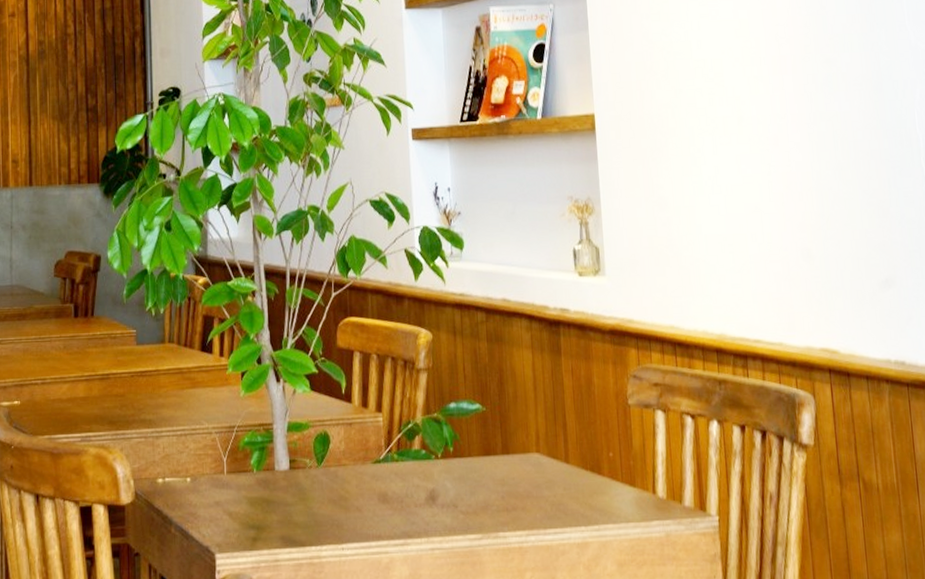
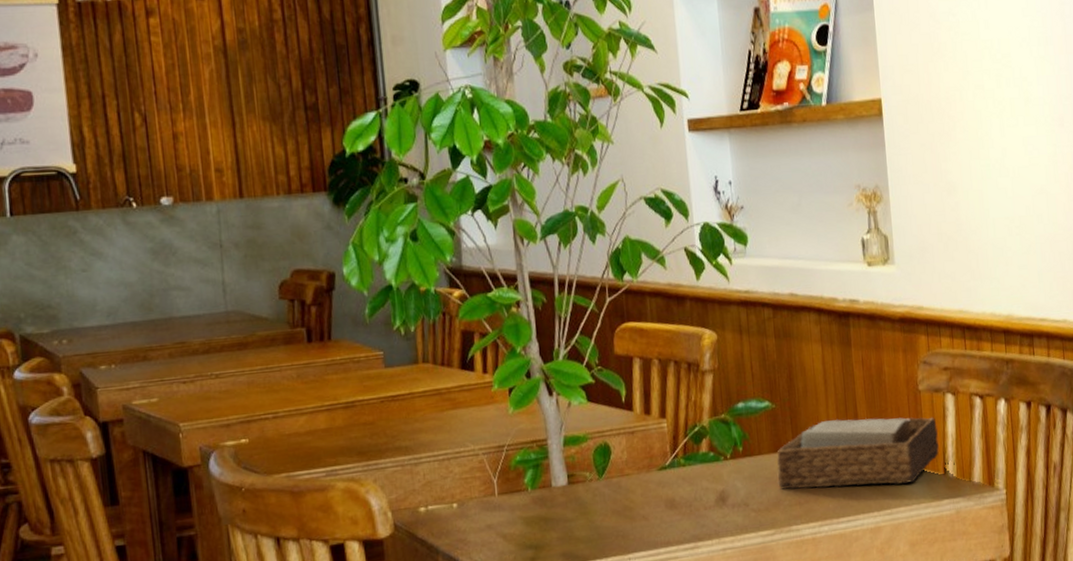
napkin holder: none [486,428,649,501] -> present [777,417,939,490]

